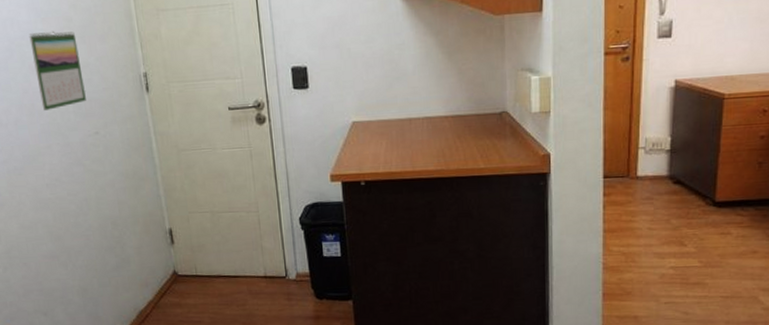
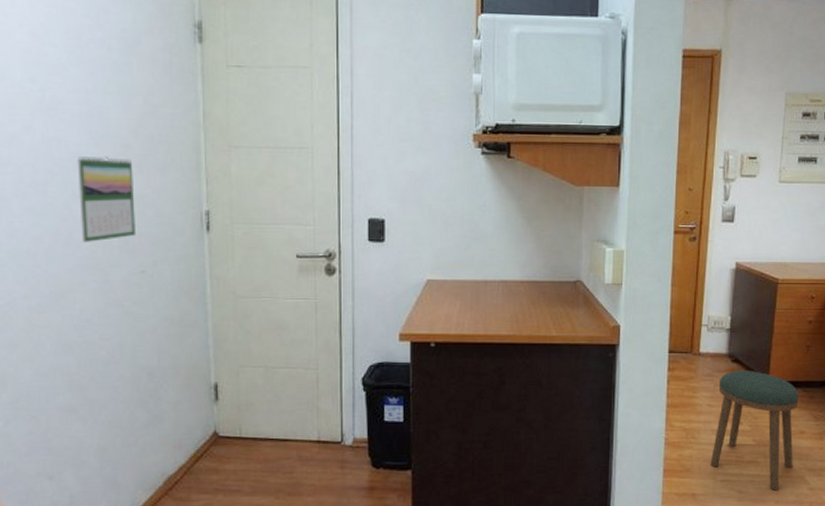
stool: none [652,191,751,311] -> present [710,370,799,490]

